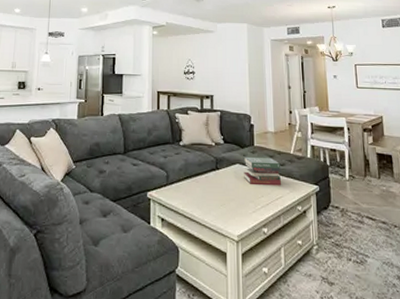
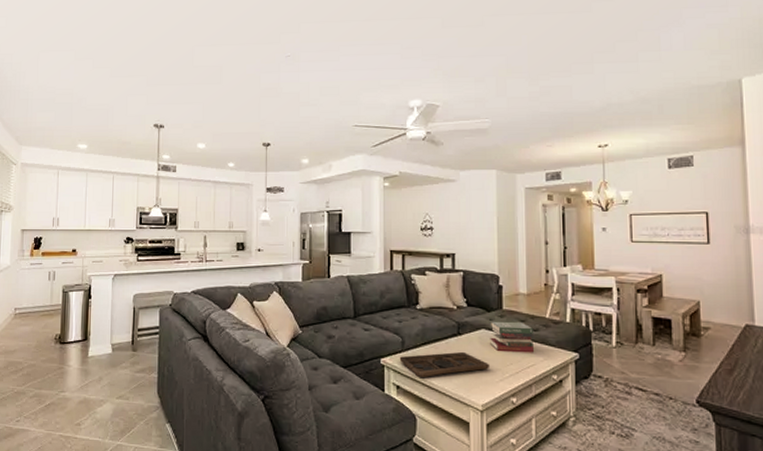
decorative tray: none [164,185,244,211] -> present [399,351,490,378]

